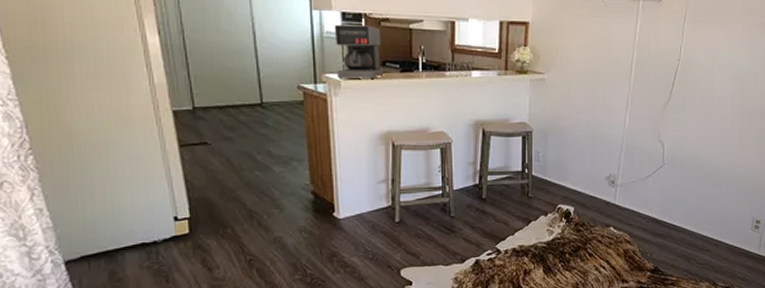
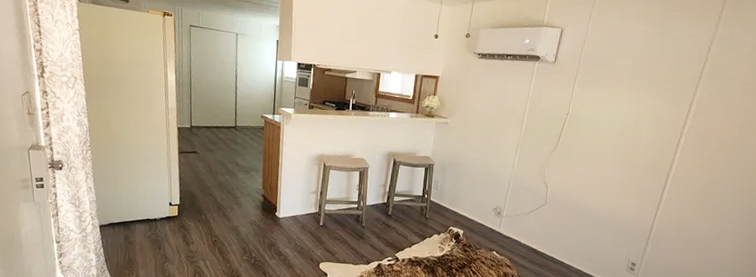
coffee maker: present [334,24,384,81] -> none [289,72,324,115]

